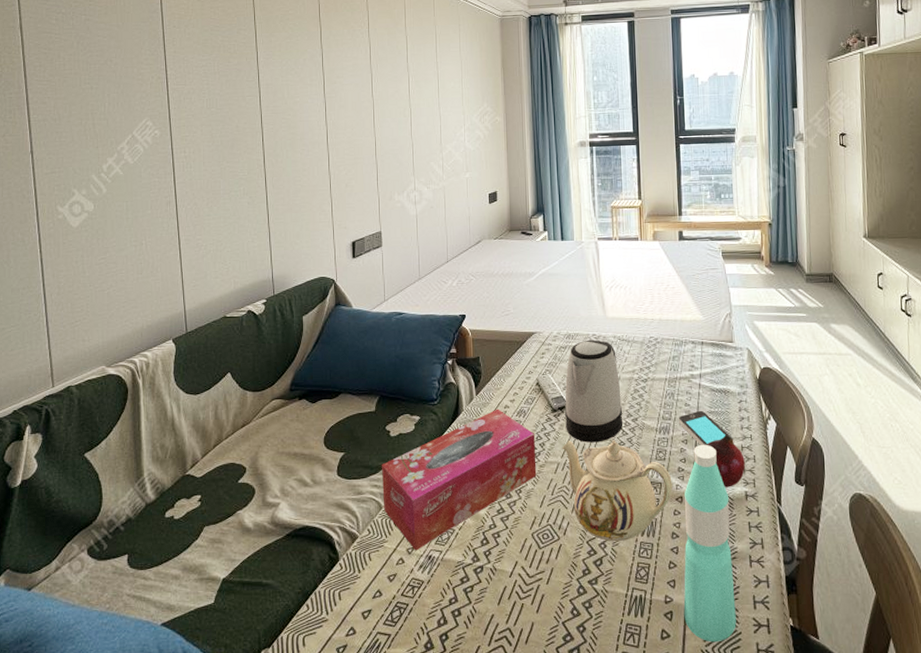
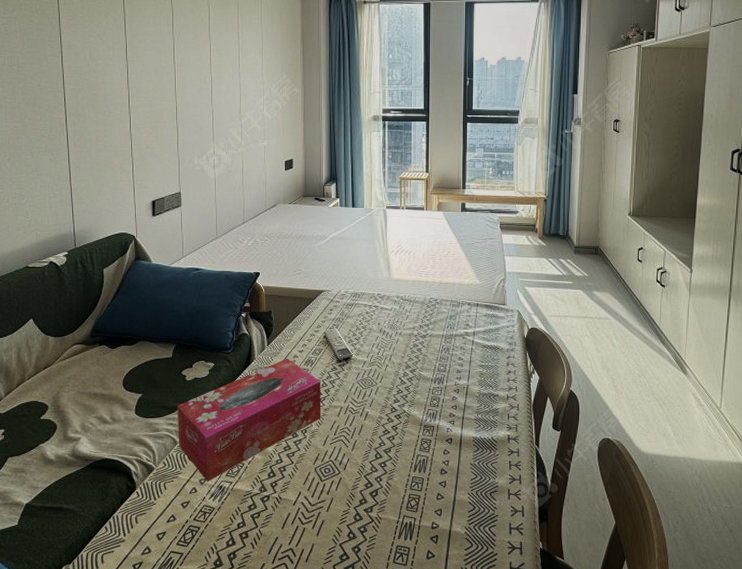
teapot: present [562,440,672,542] -> none [345,388,444,476]
kettle: present [565,339,623,443] -> none [349,298,402,390]
smartphone: present [679,410,734,445] -> none [453,364,501,394]
water bottle: present [683,444,736,643] -> none [448,393,494,562]
fruit: present [706,434,746,488] -> none [476,385,510,431]

